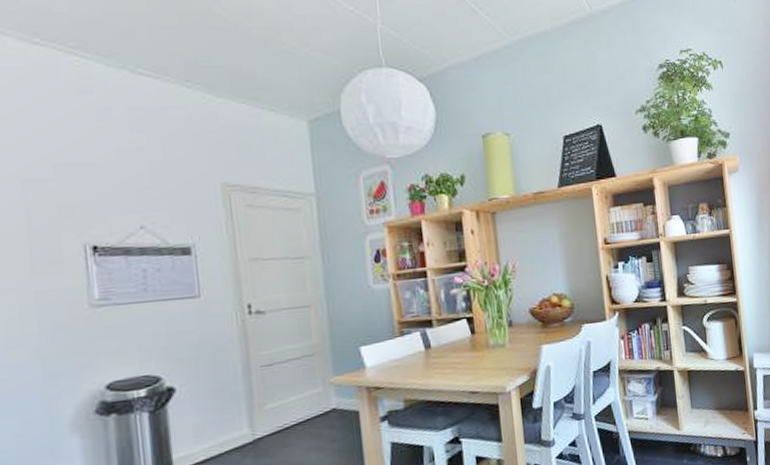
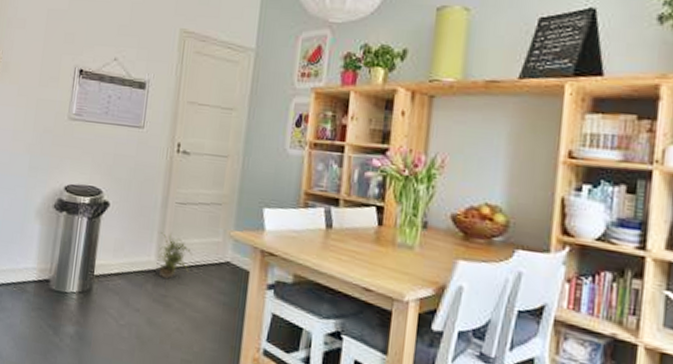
potted plant: none [248,398,293,447] -> present [156,232,193,279]

